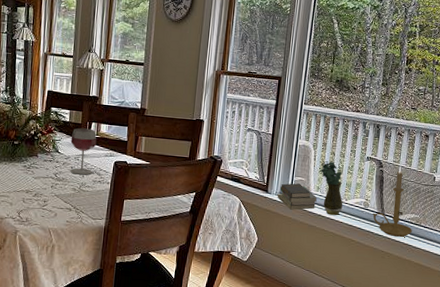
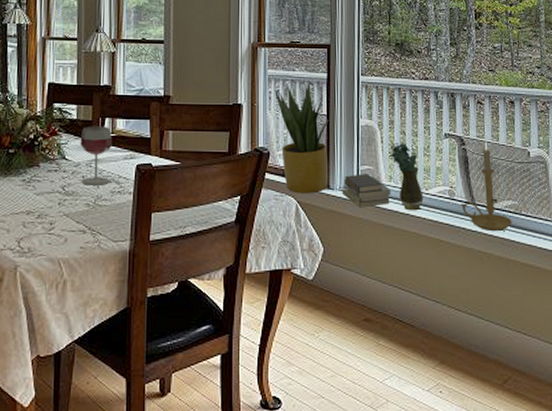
planter: none [231,106,275,196] -> present [275,82,331,194]

